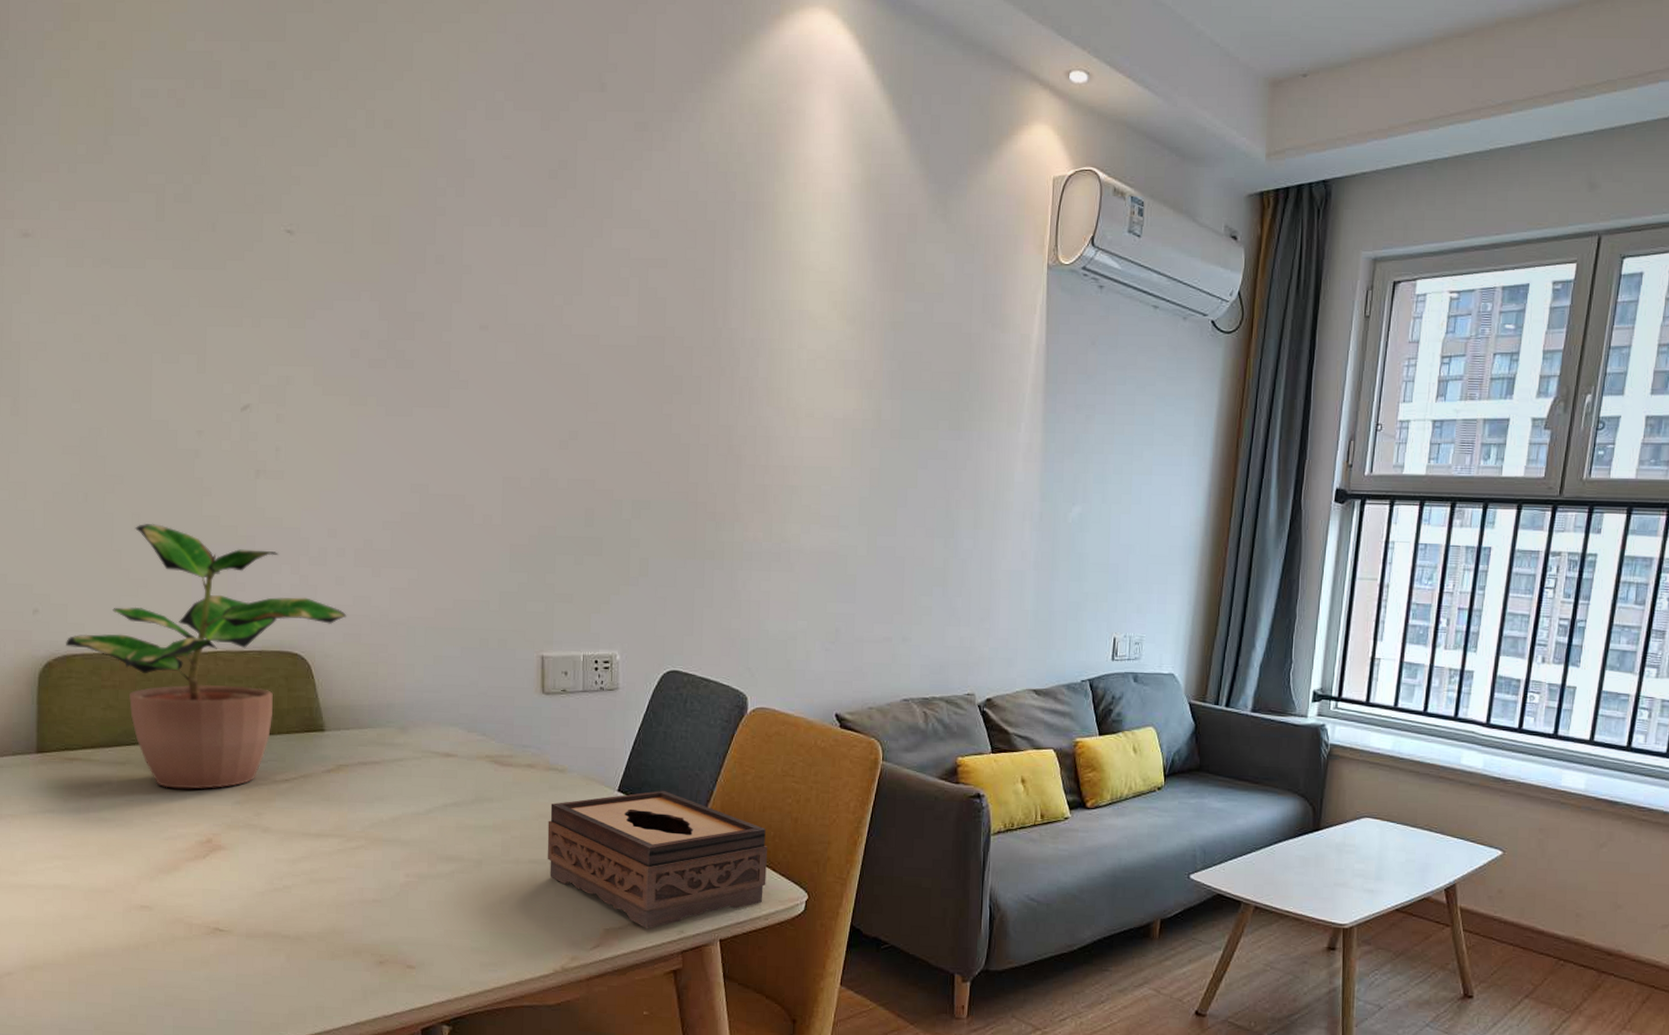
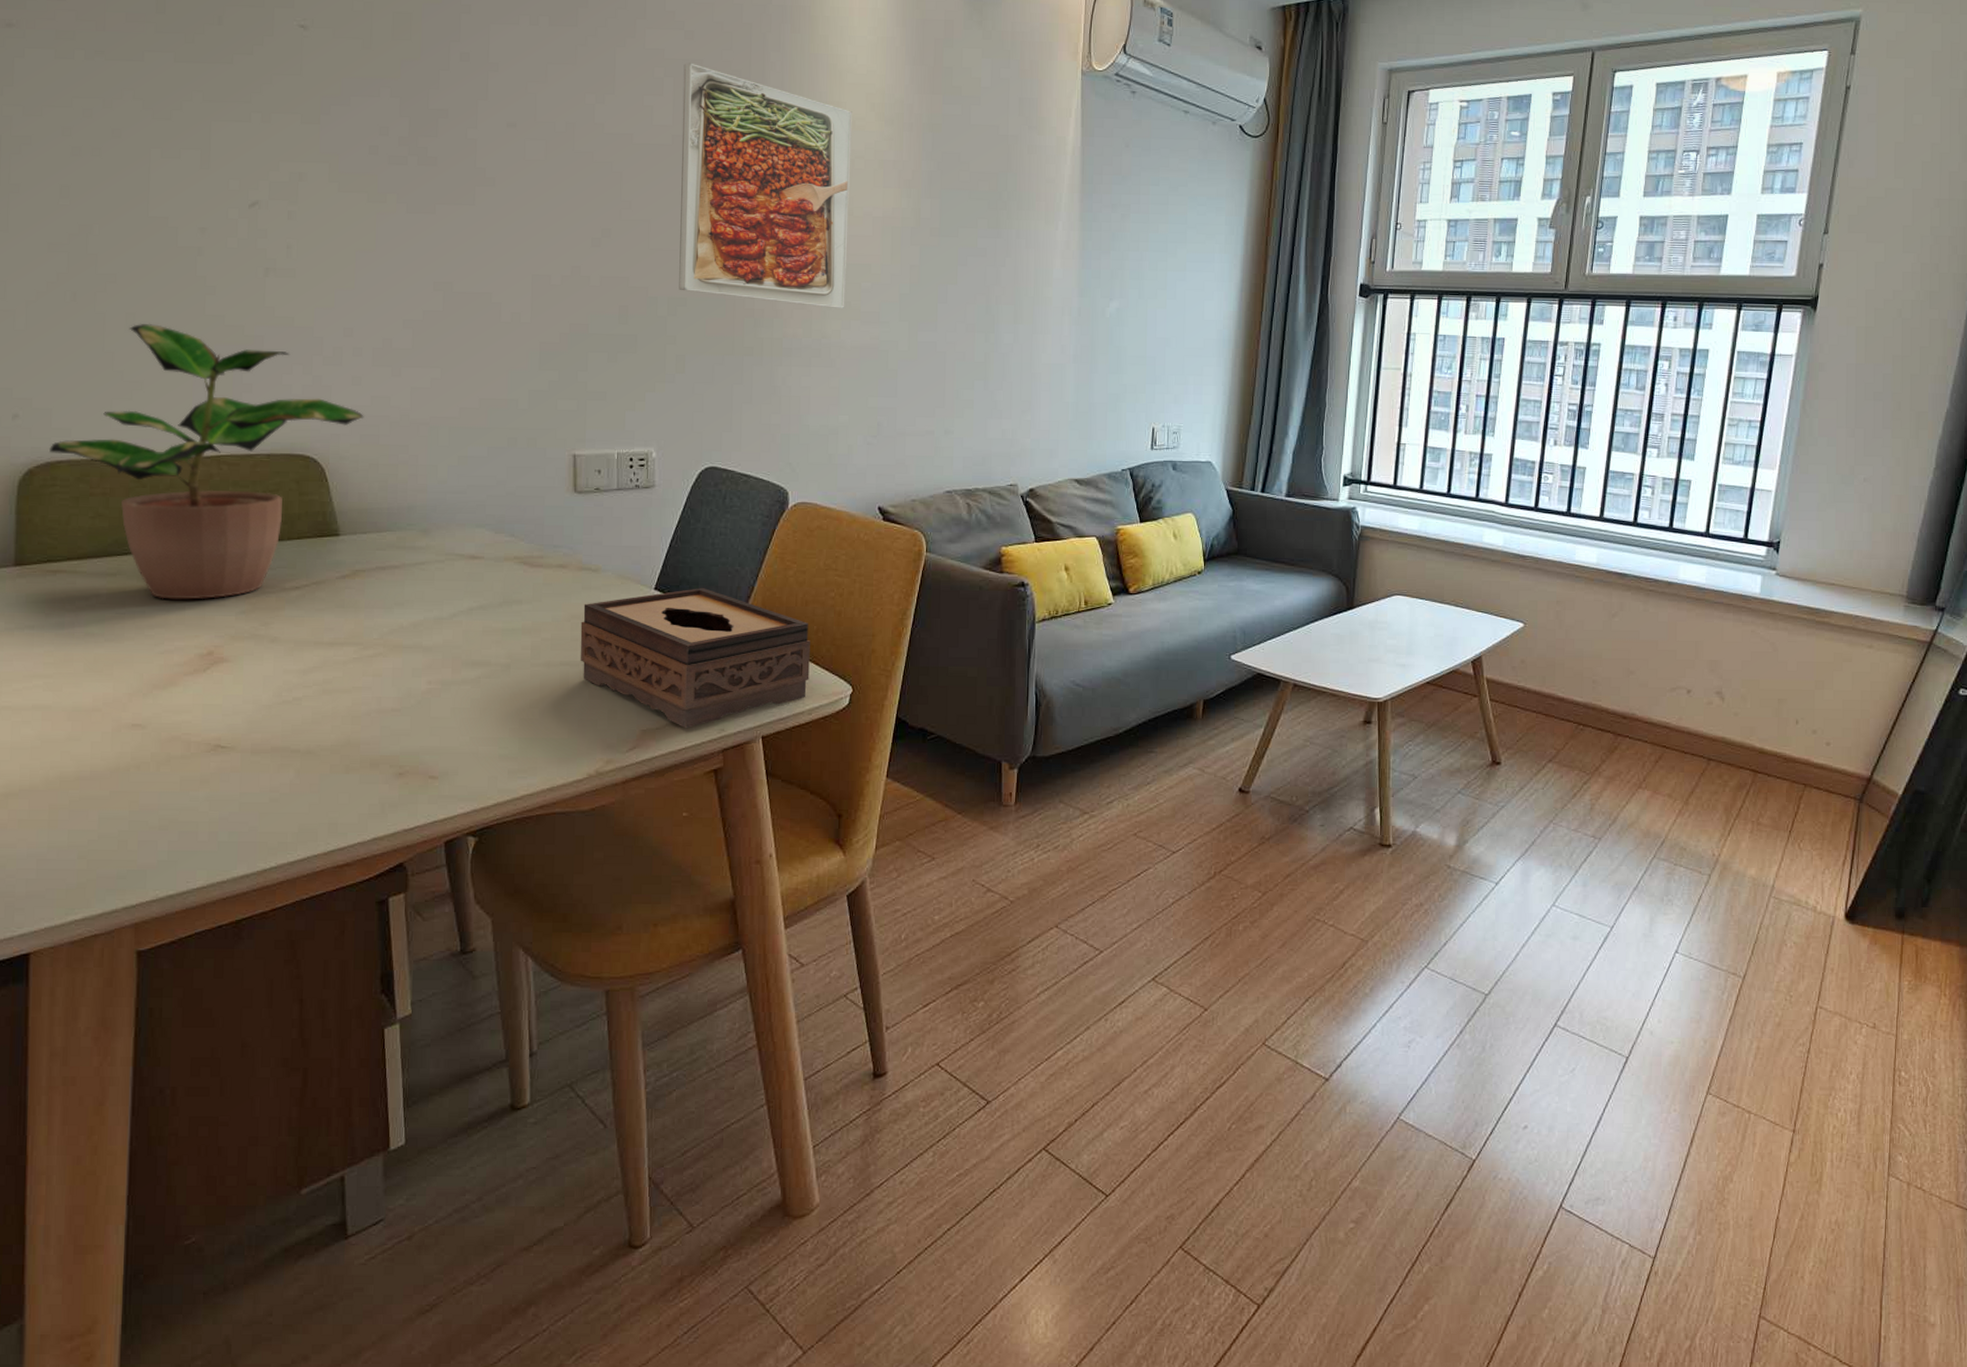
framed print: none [643,262,814,512] -> present [679,62,852,308]

